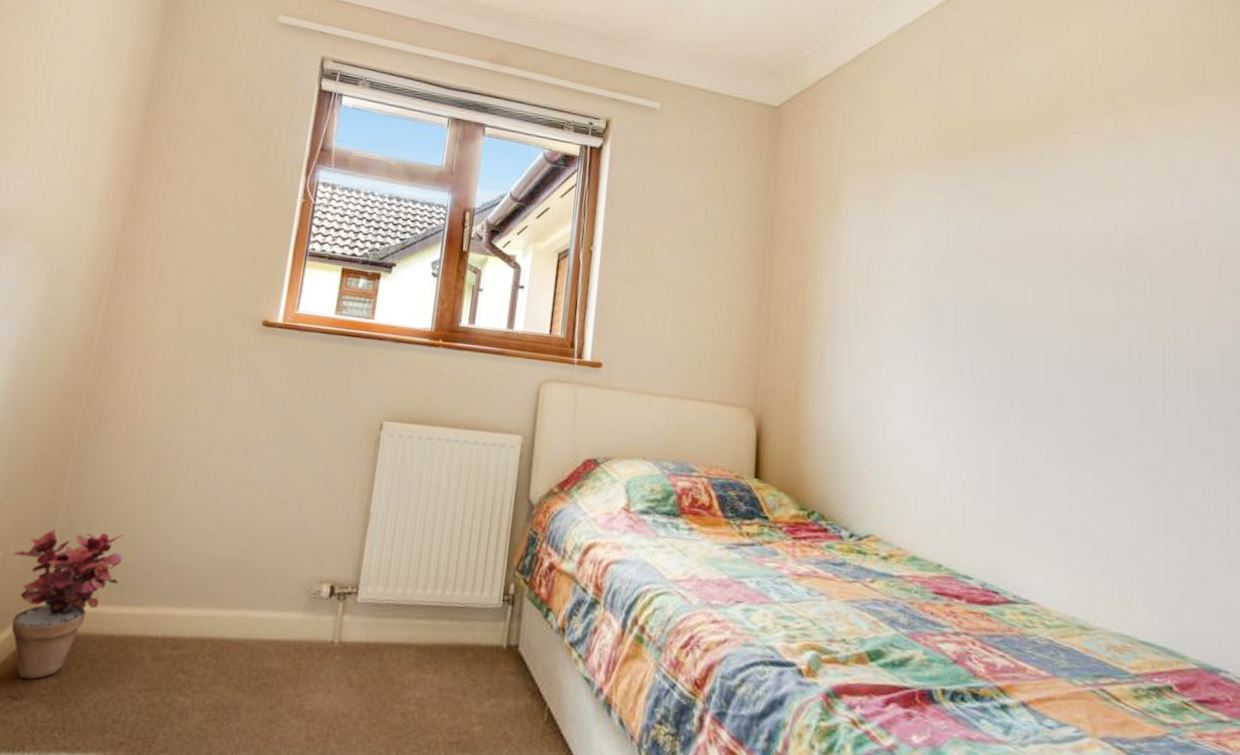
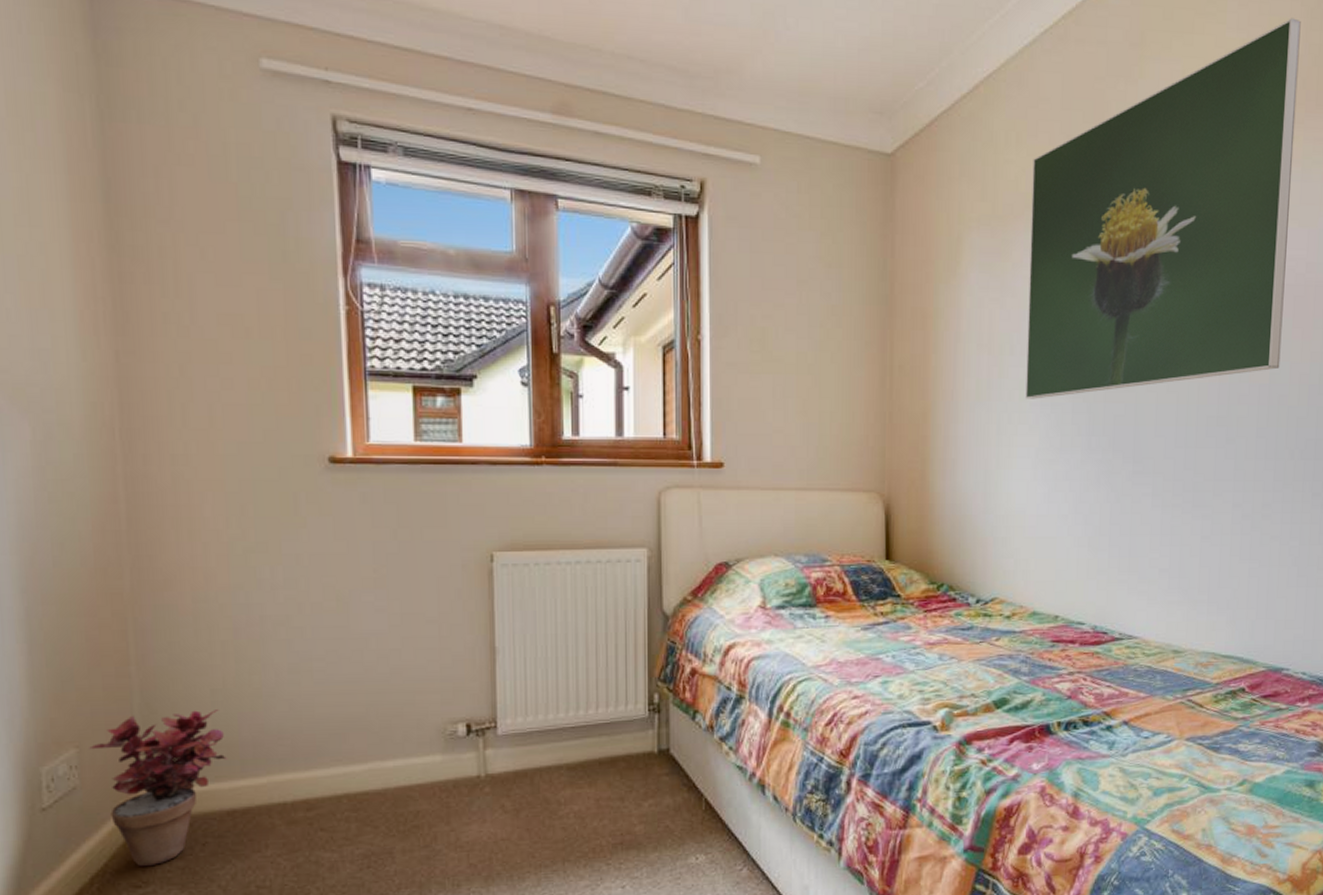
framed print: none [905,10,1185,335] -> present [1025,18,1301,399]

